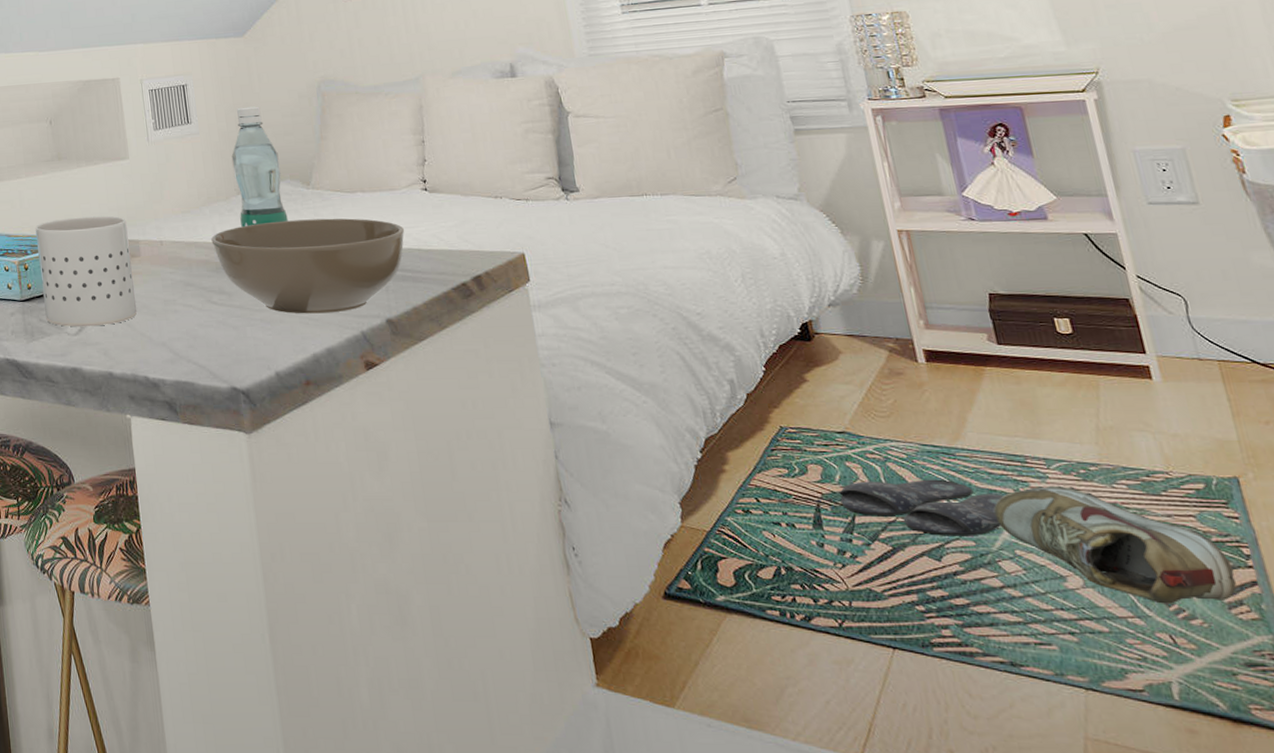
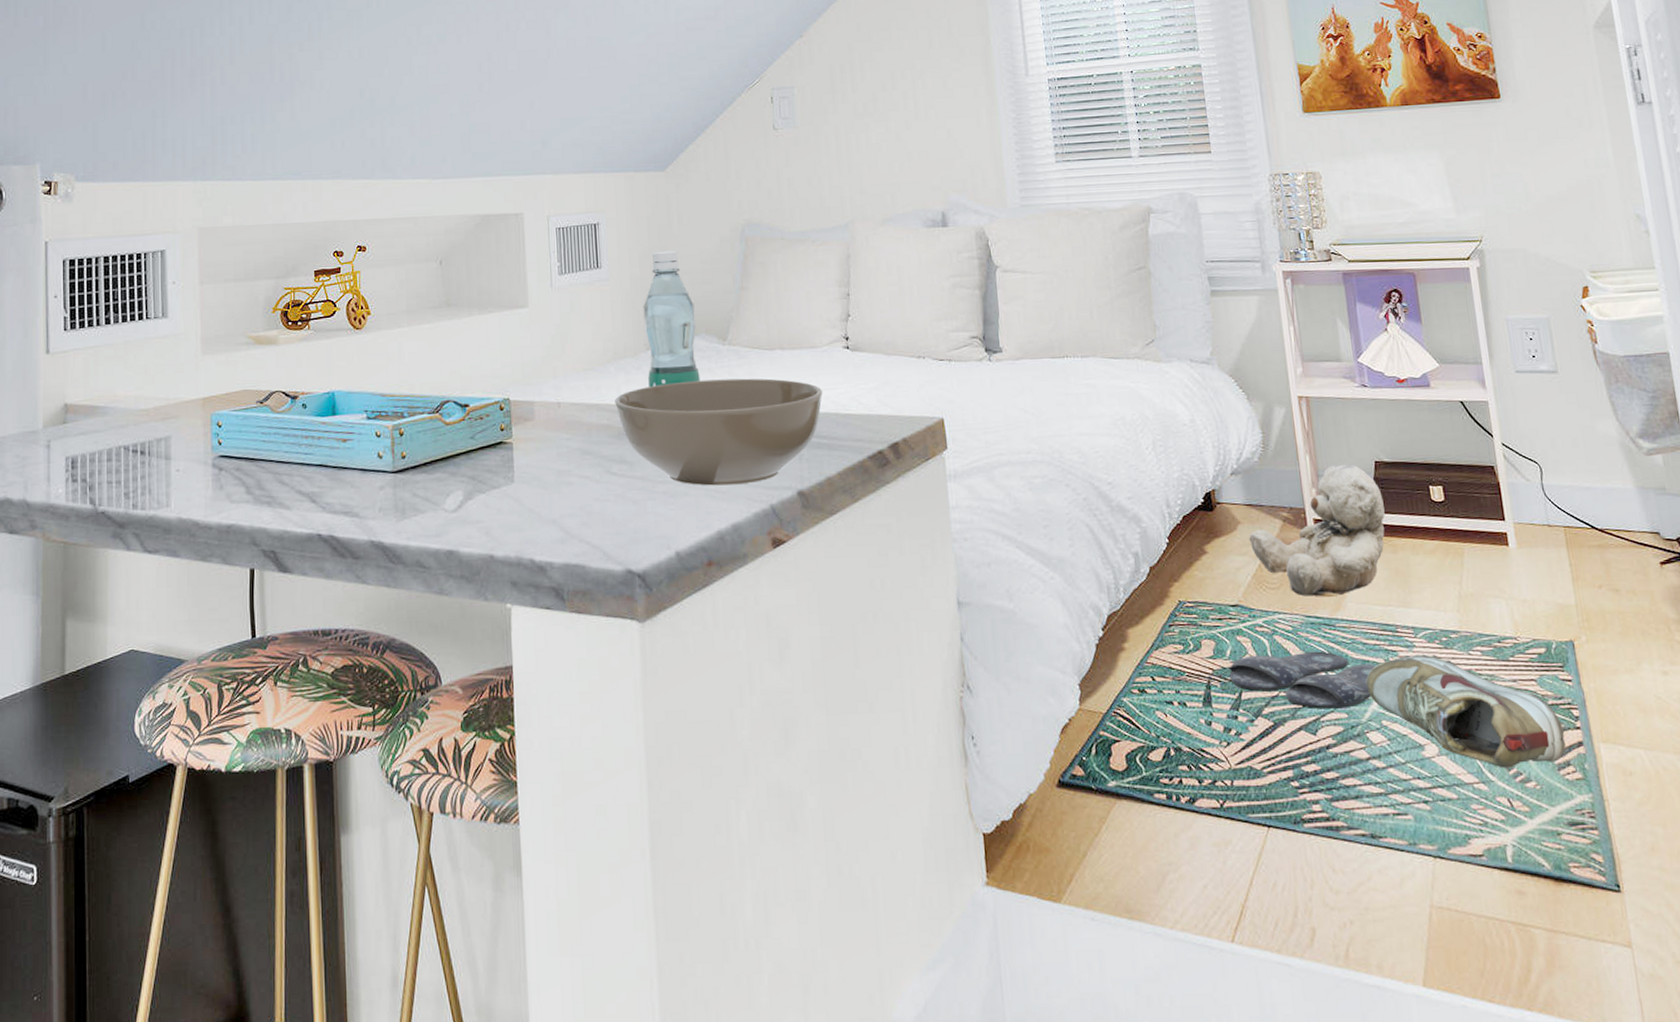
mug: present [35,215,138,327] -> none [414,372,527,503]
teddy bear: none [852,296,1006,426] -> present [1249,464,1385,597]

